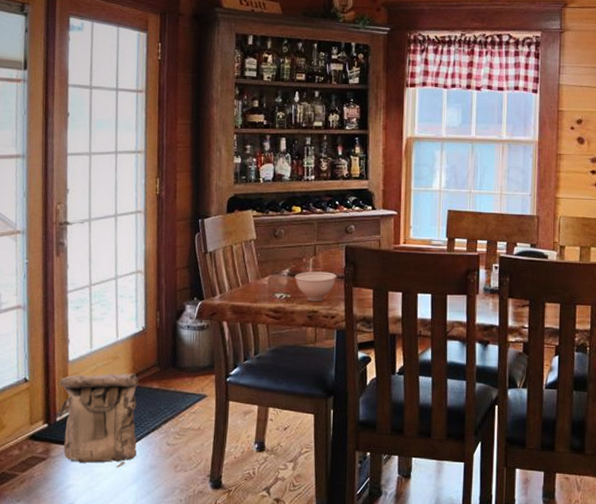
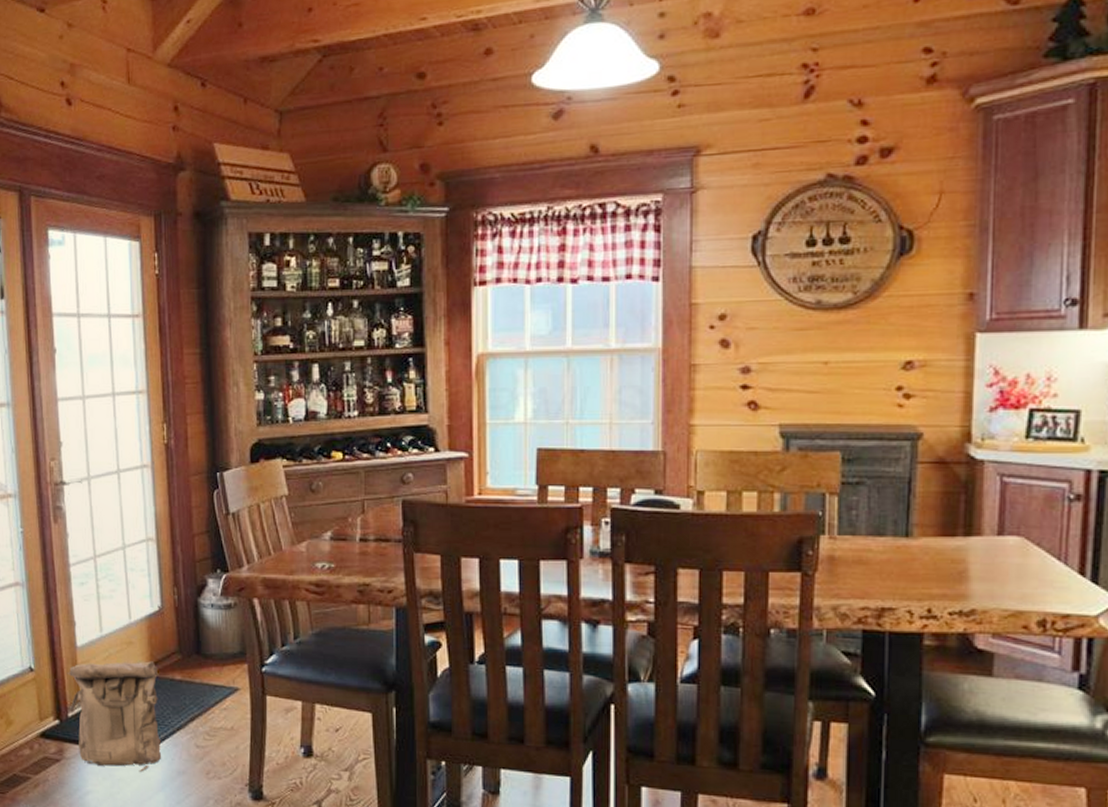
bowl: present [295,271,337,302] -> none [339,534,393,573]

